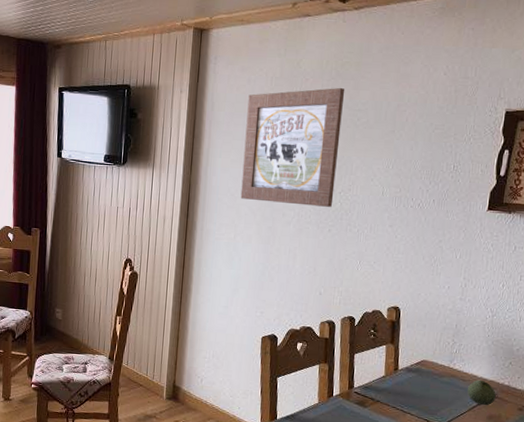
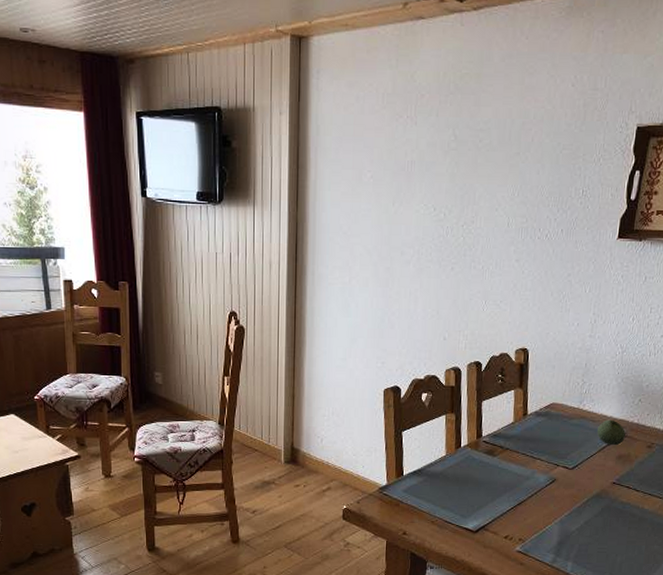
wall art: present [240,87,345,207] -> none [354,103,465,242]

